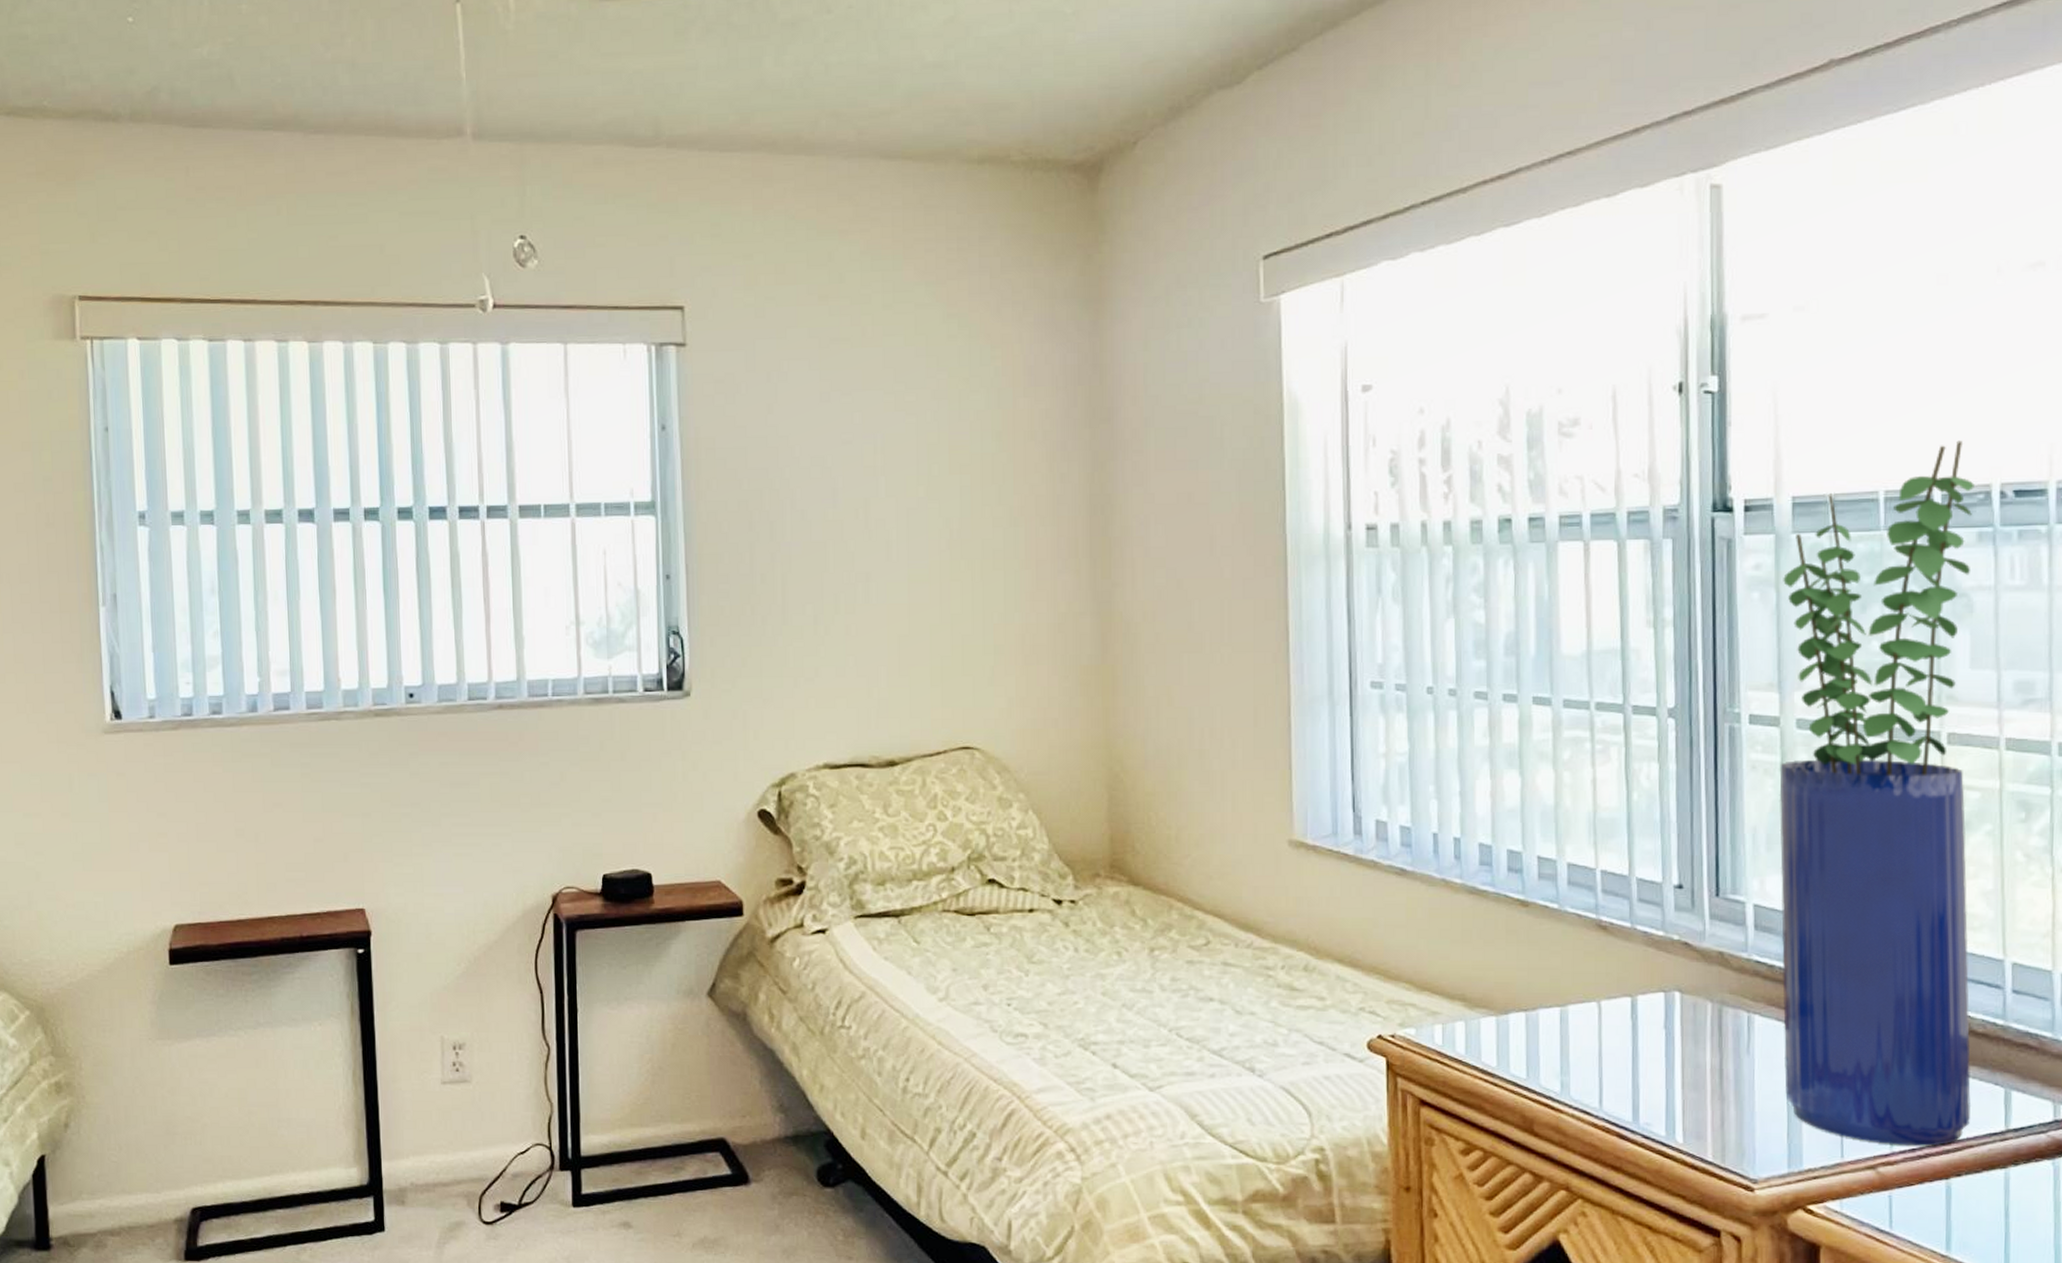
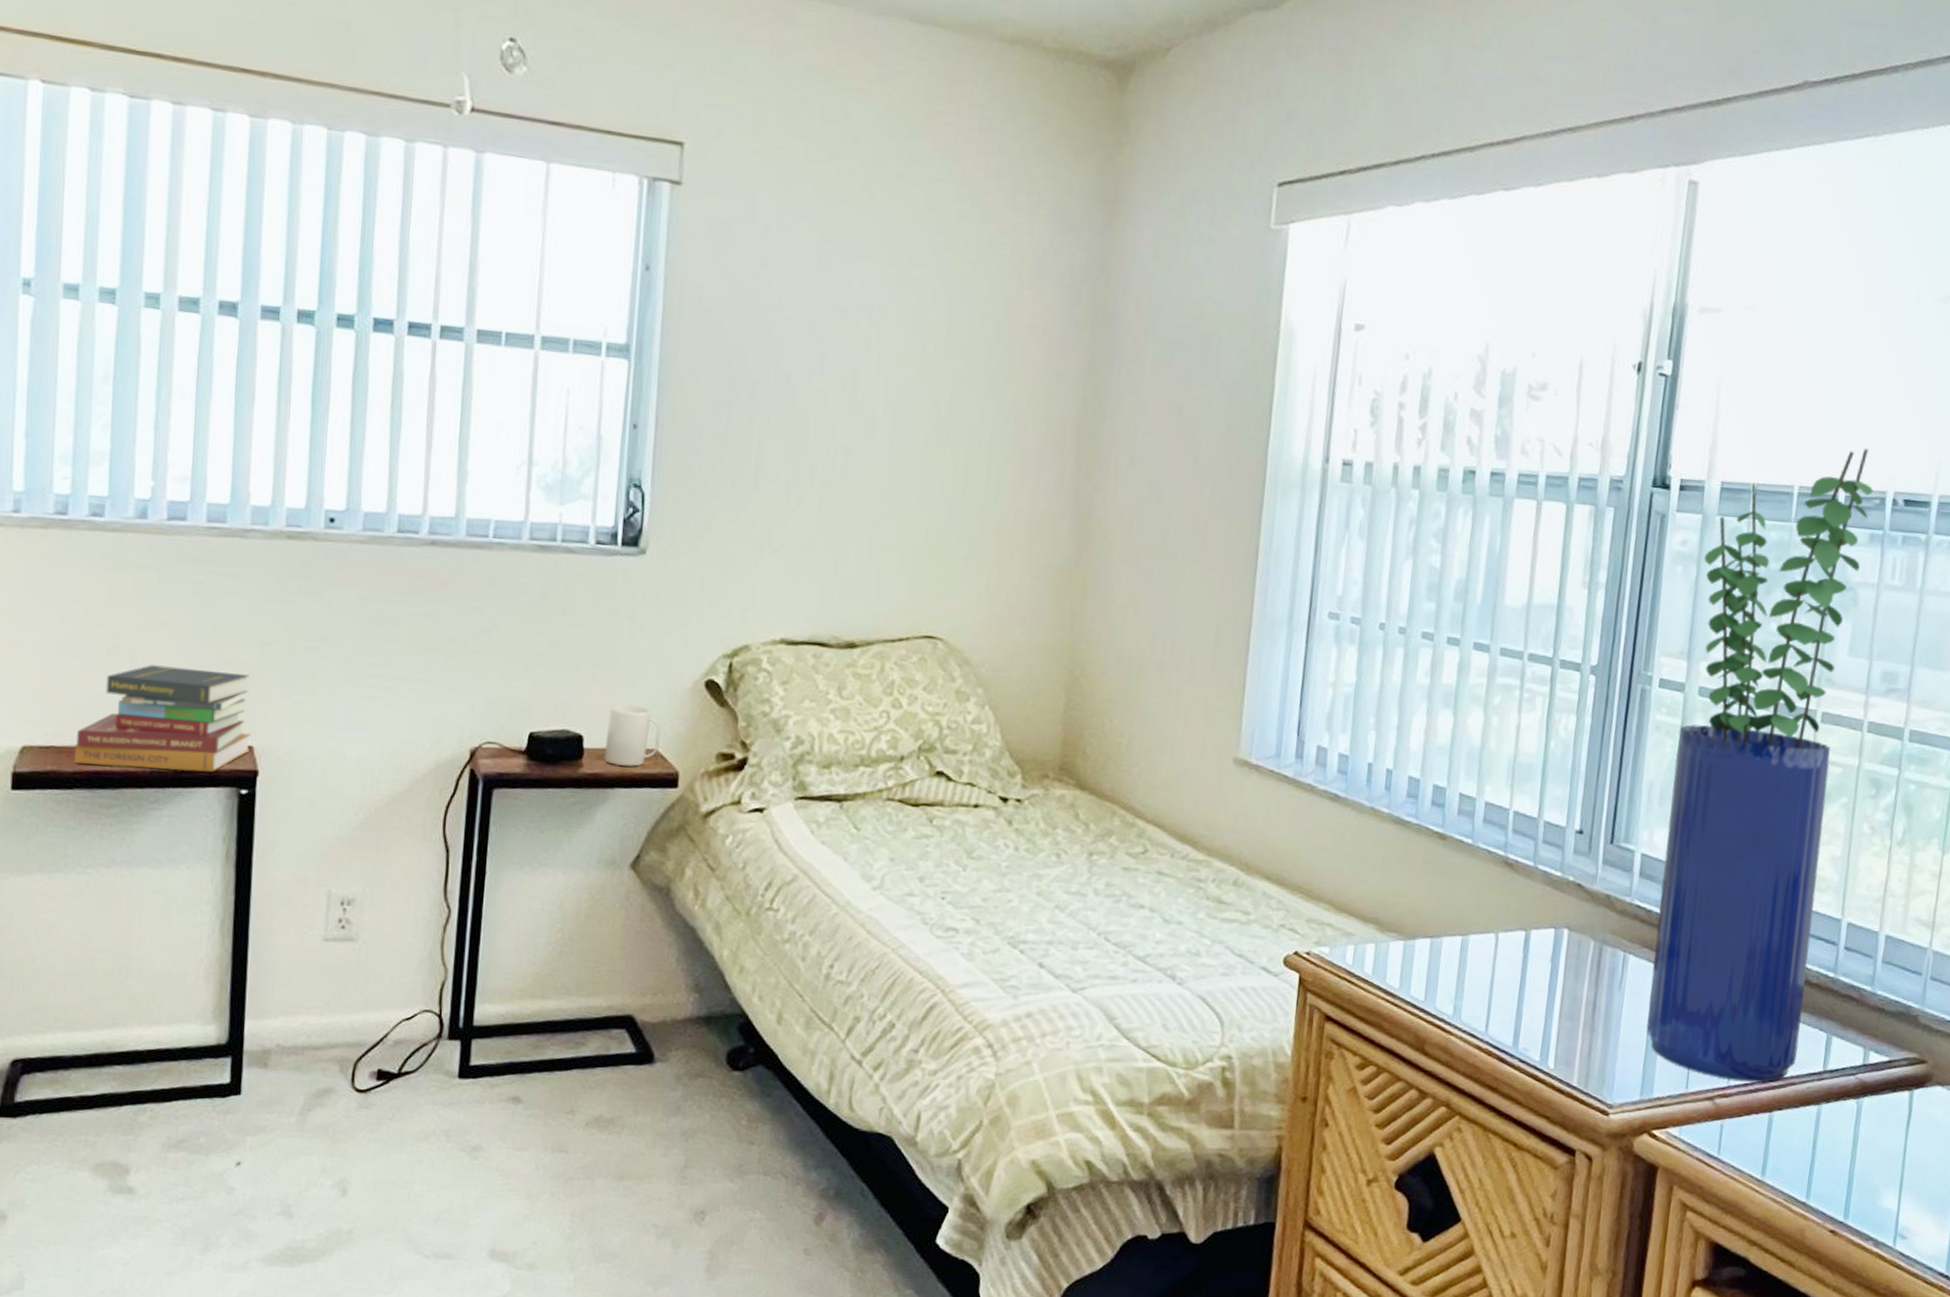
books: none [217,842,362,937] -> present [74,664,250,773]
mug: none [672,840,723,899] -> present [604,705,662,767]

